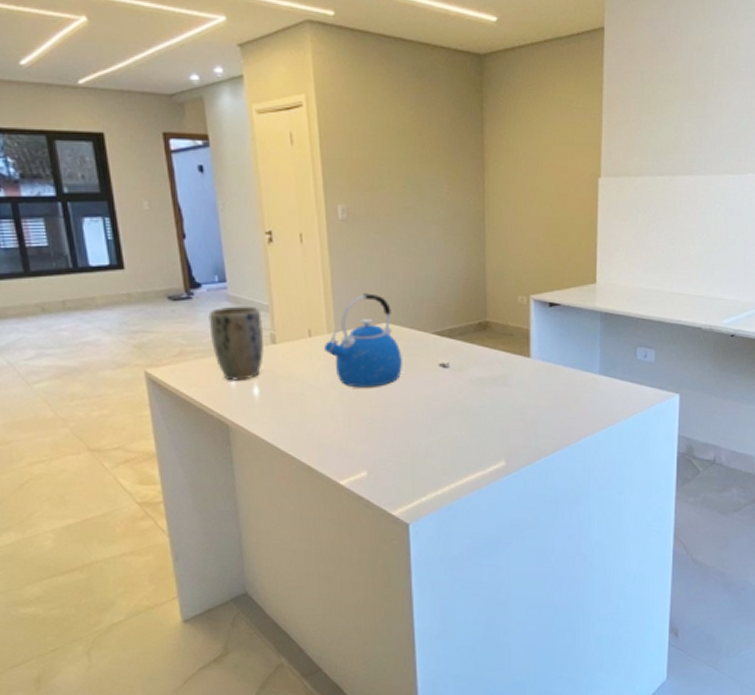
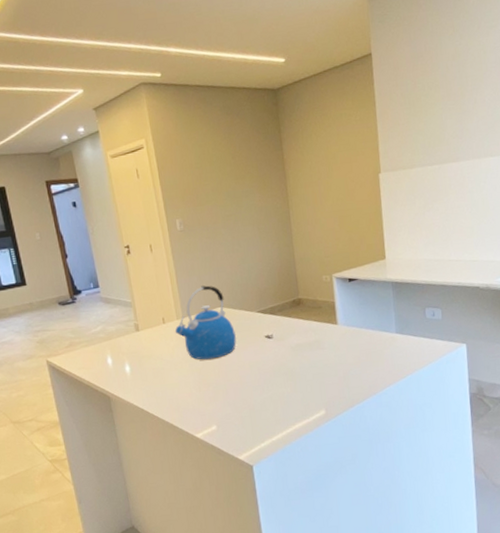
plant pot: present [208,306,265,381] -> none [88,303,132,362]

